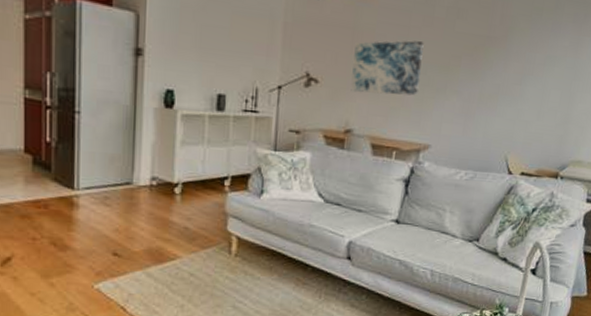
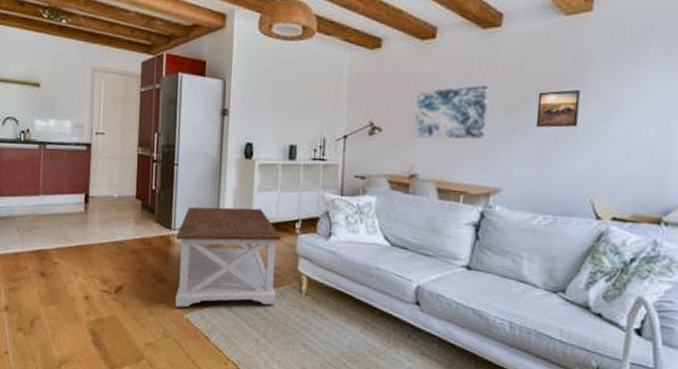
coffee table: none [81,162,209,277] -> present [175,207,282,308]
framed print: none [464,51,504,88] -> present [535,90,581,128]

